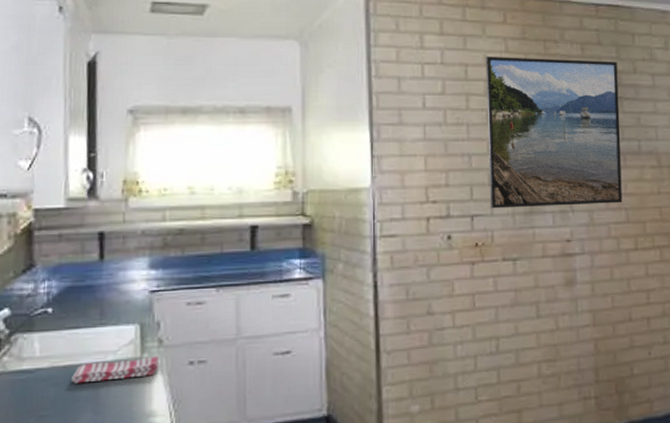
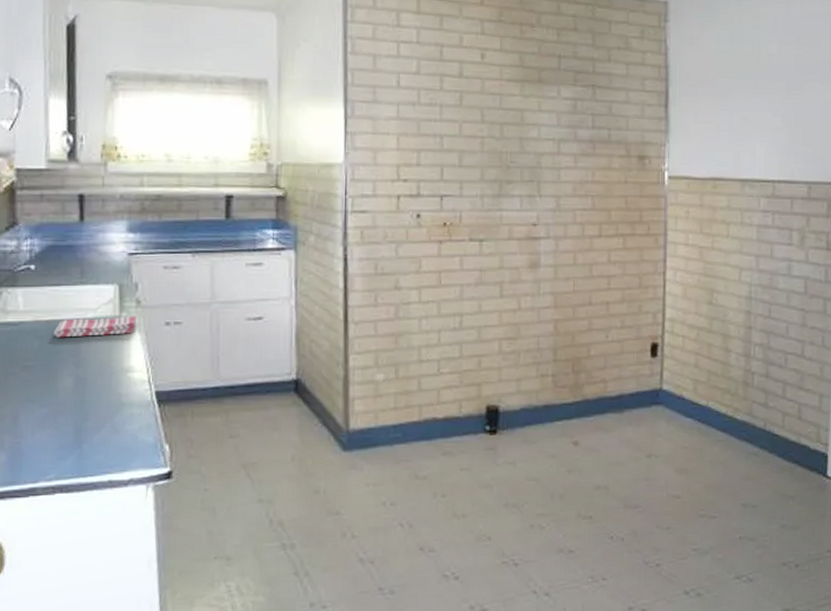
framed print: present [485,57,623,209] -> none [460,38,592,191]

